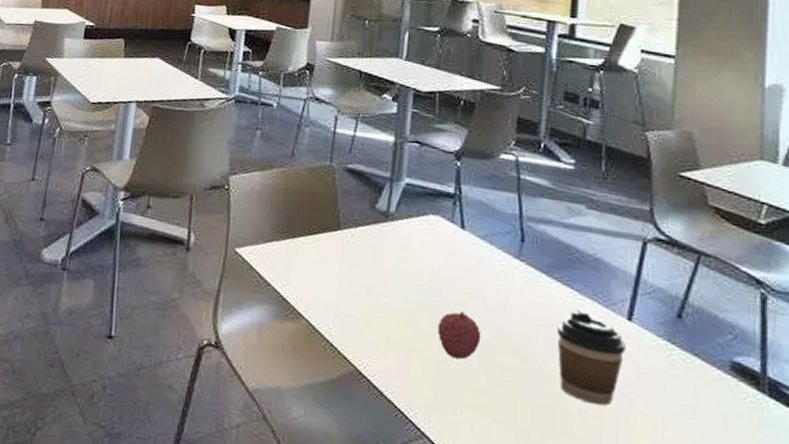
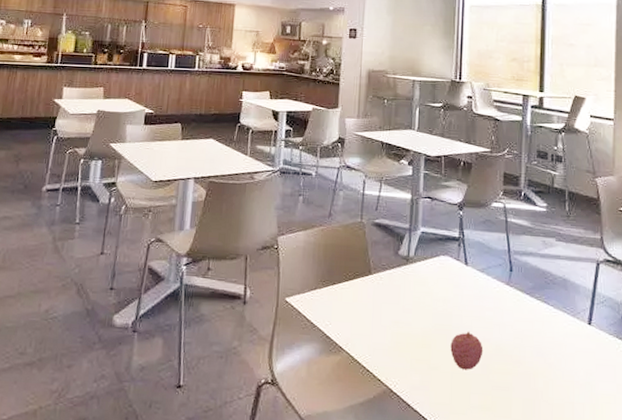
coffee cup: present [557,310,626,406] -> none [539,321,588,393]

